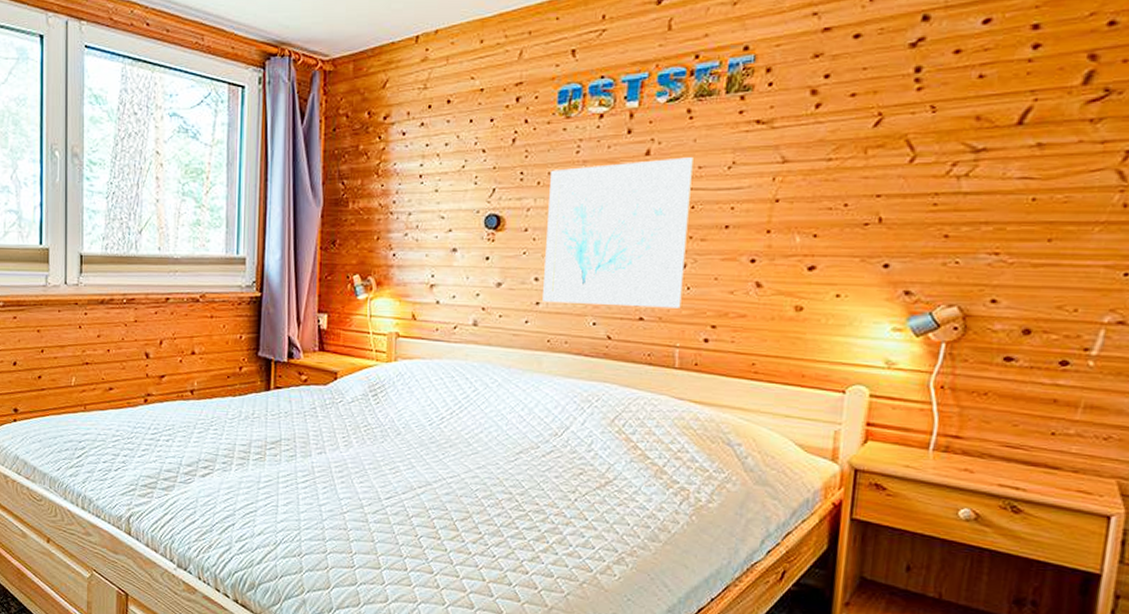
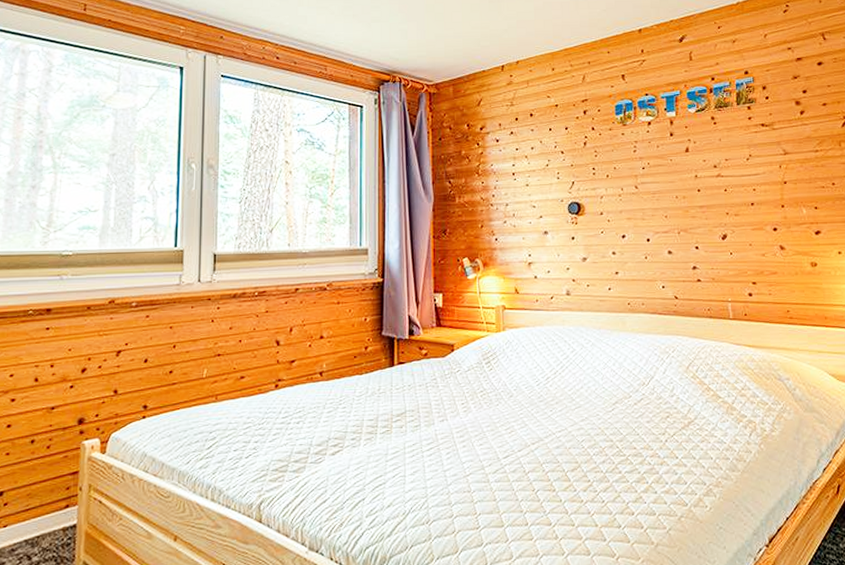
wall art: present [542,157,693,308] -> none [616,152,728,272]

